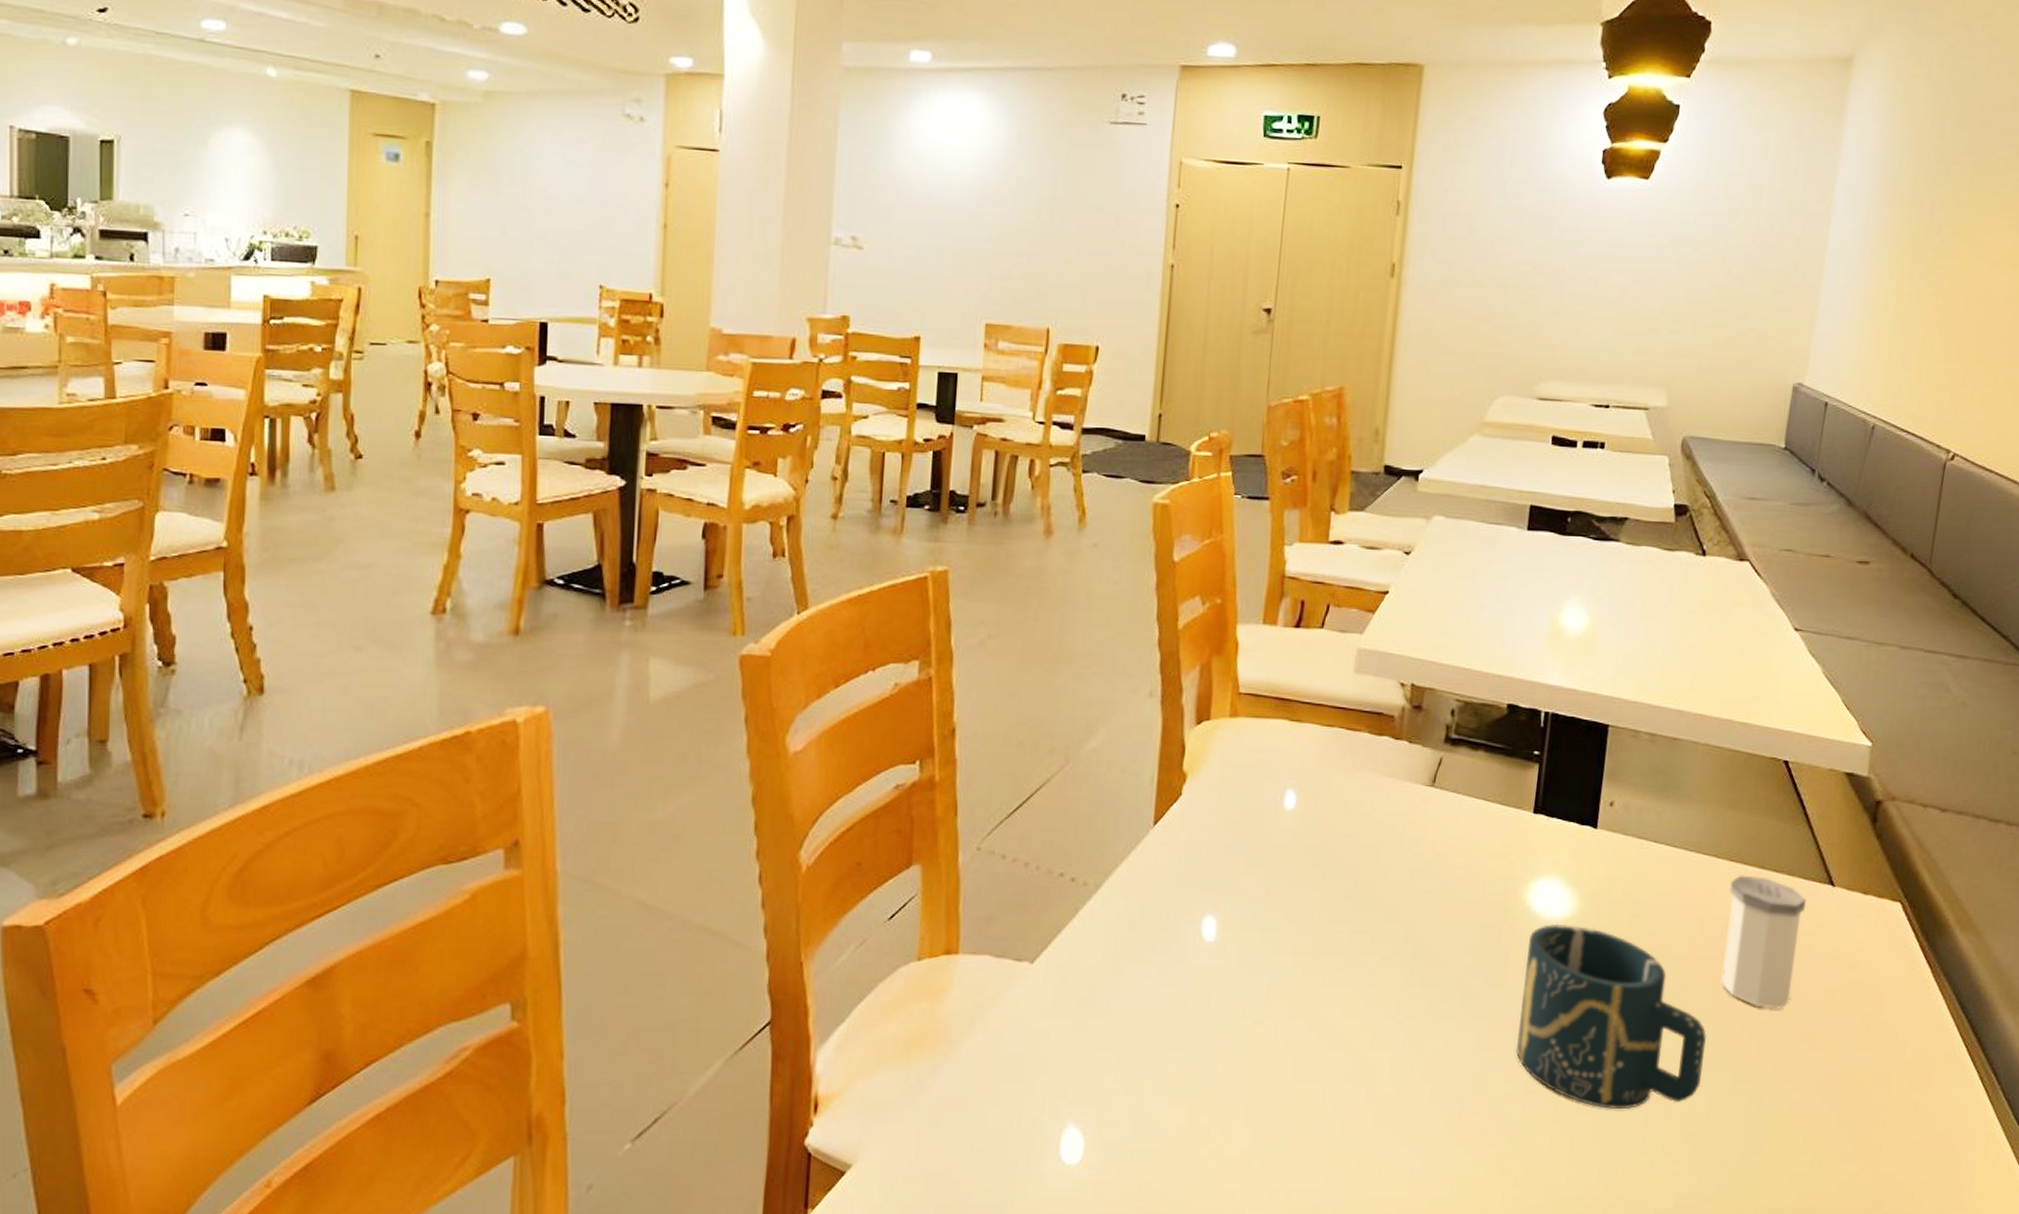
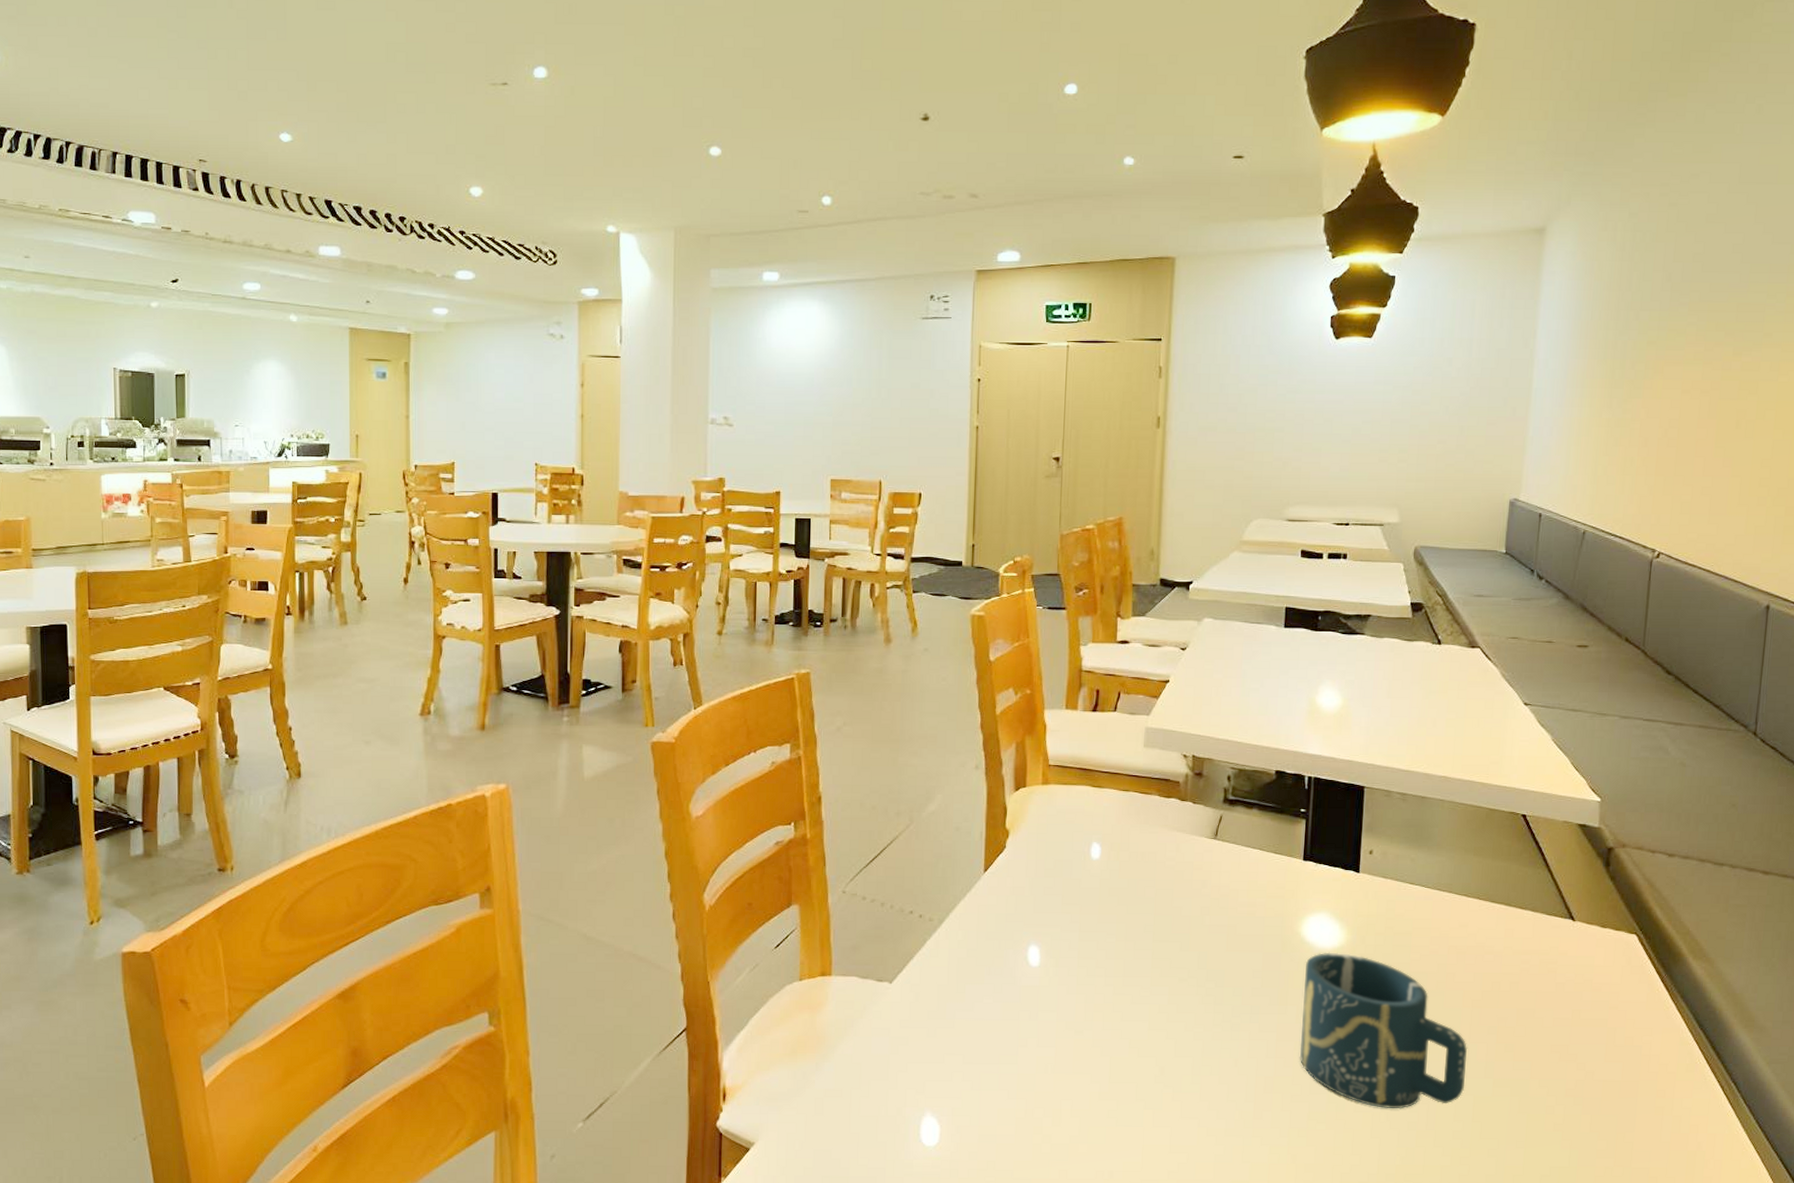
salt shaker: present [1721,875,1806,1009] -> none [1477,911,1550,1025]

